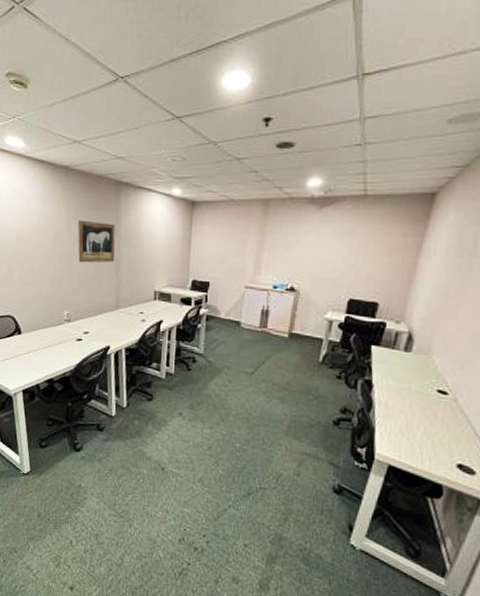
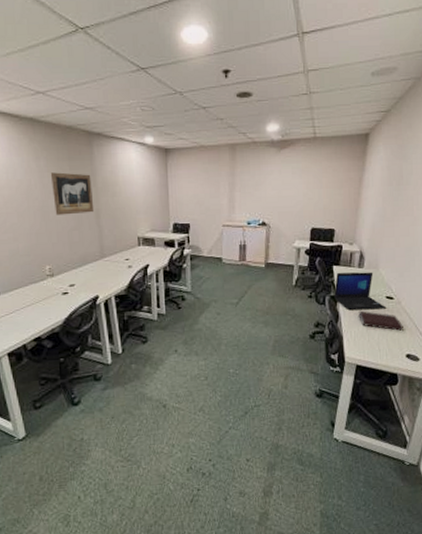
laptop: none [369,353,437,405] -> present [334,272,387,310]
notebook: none [398,402,458,434] -> present [358,310,403,331]

